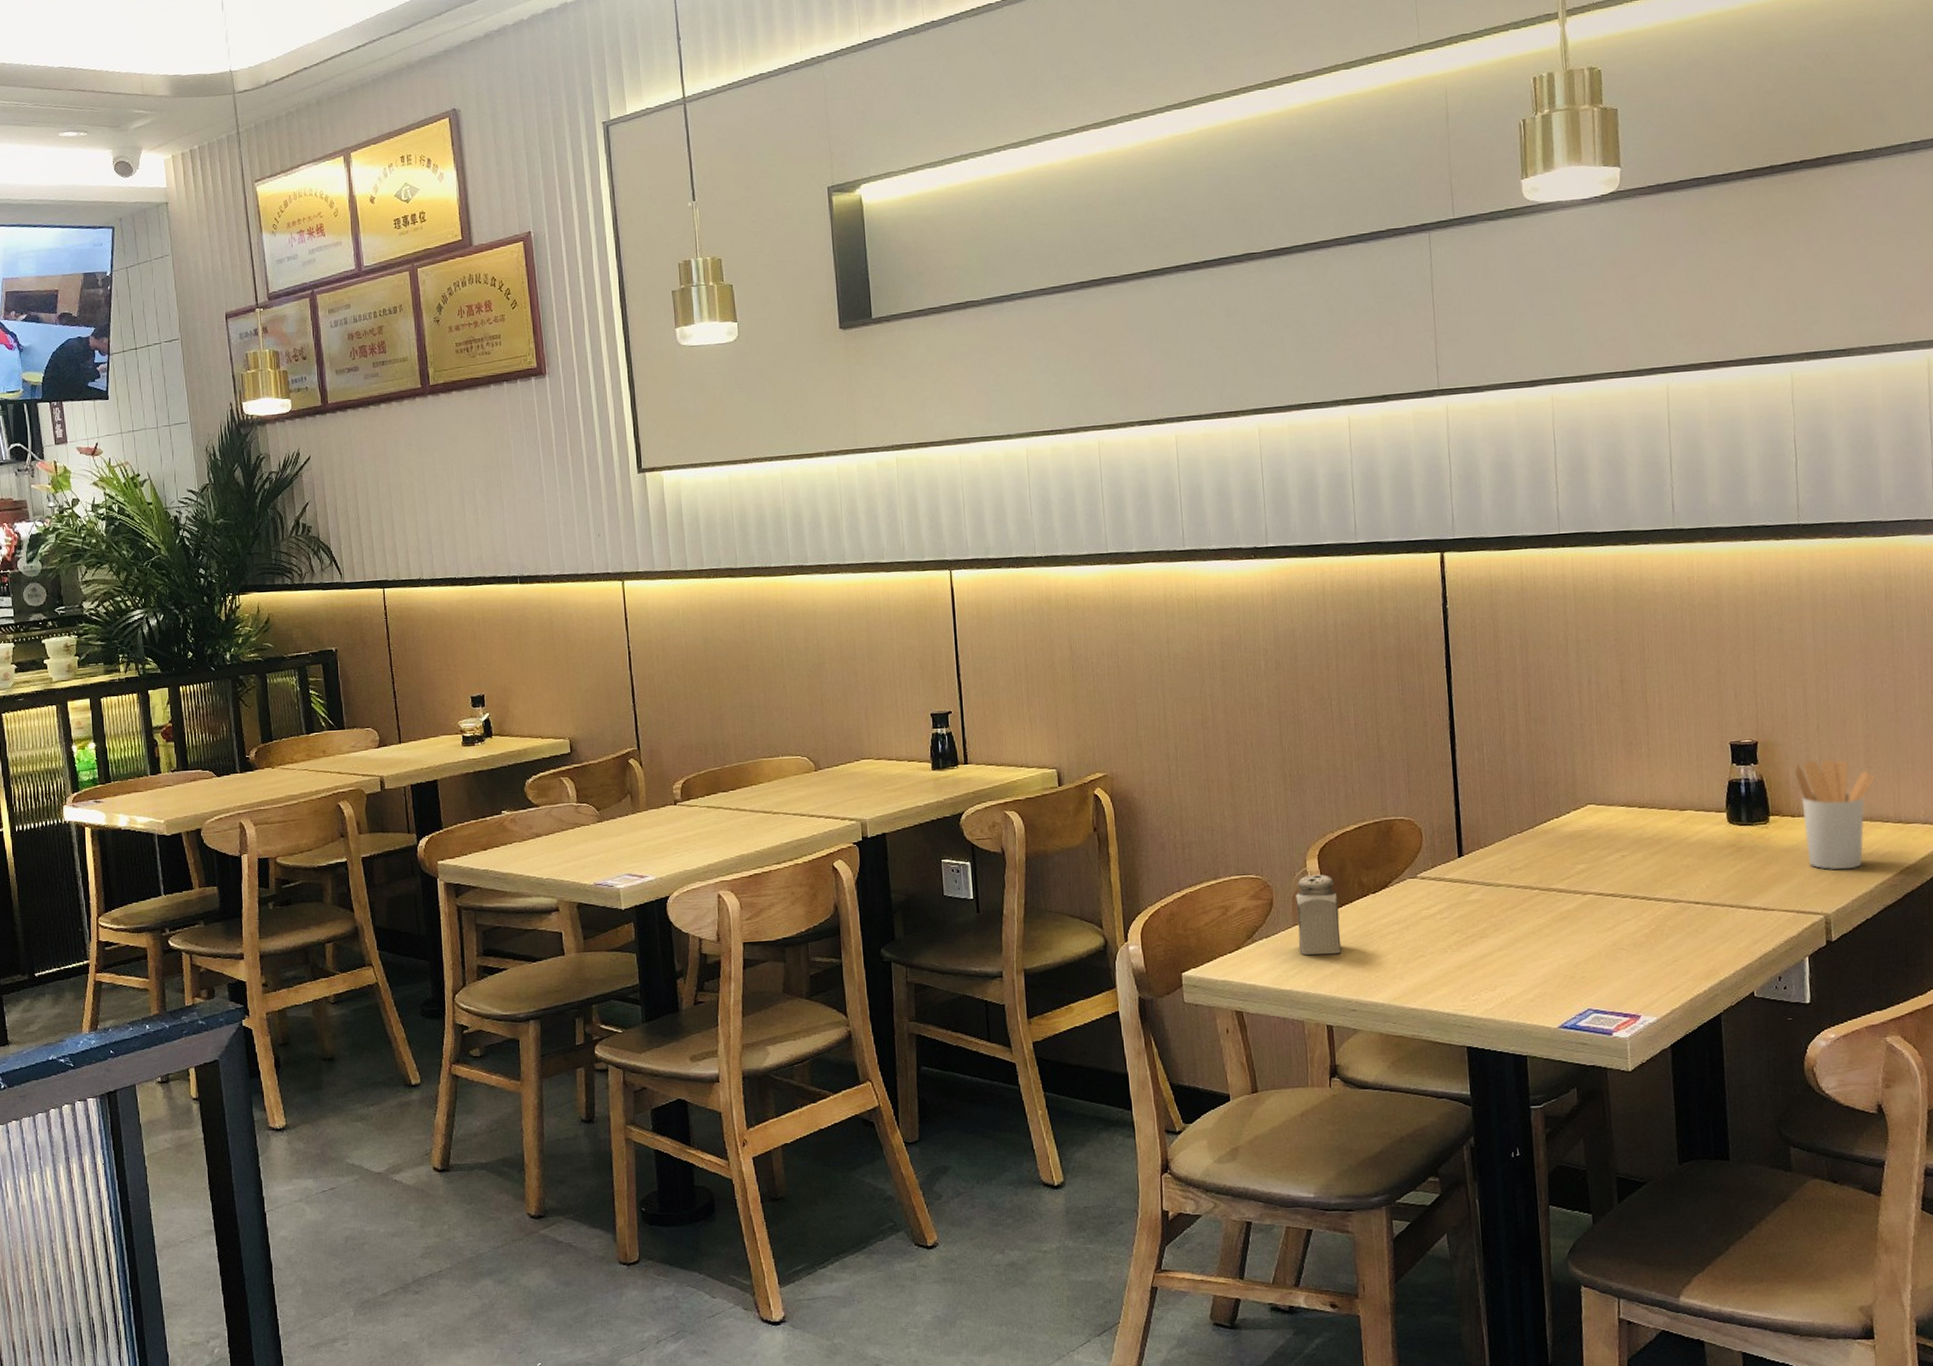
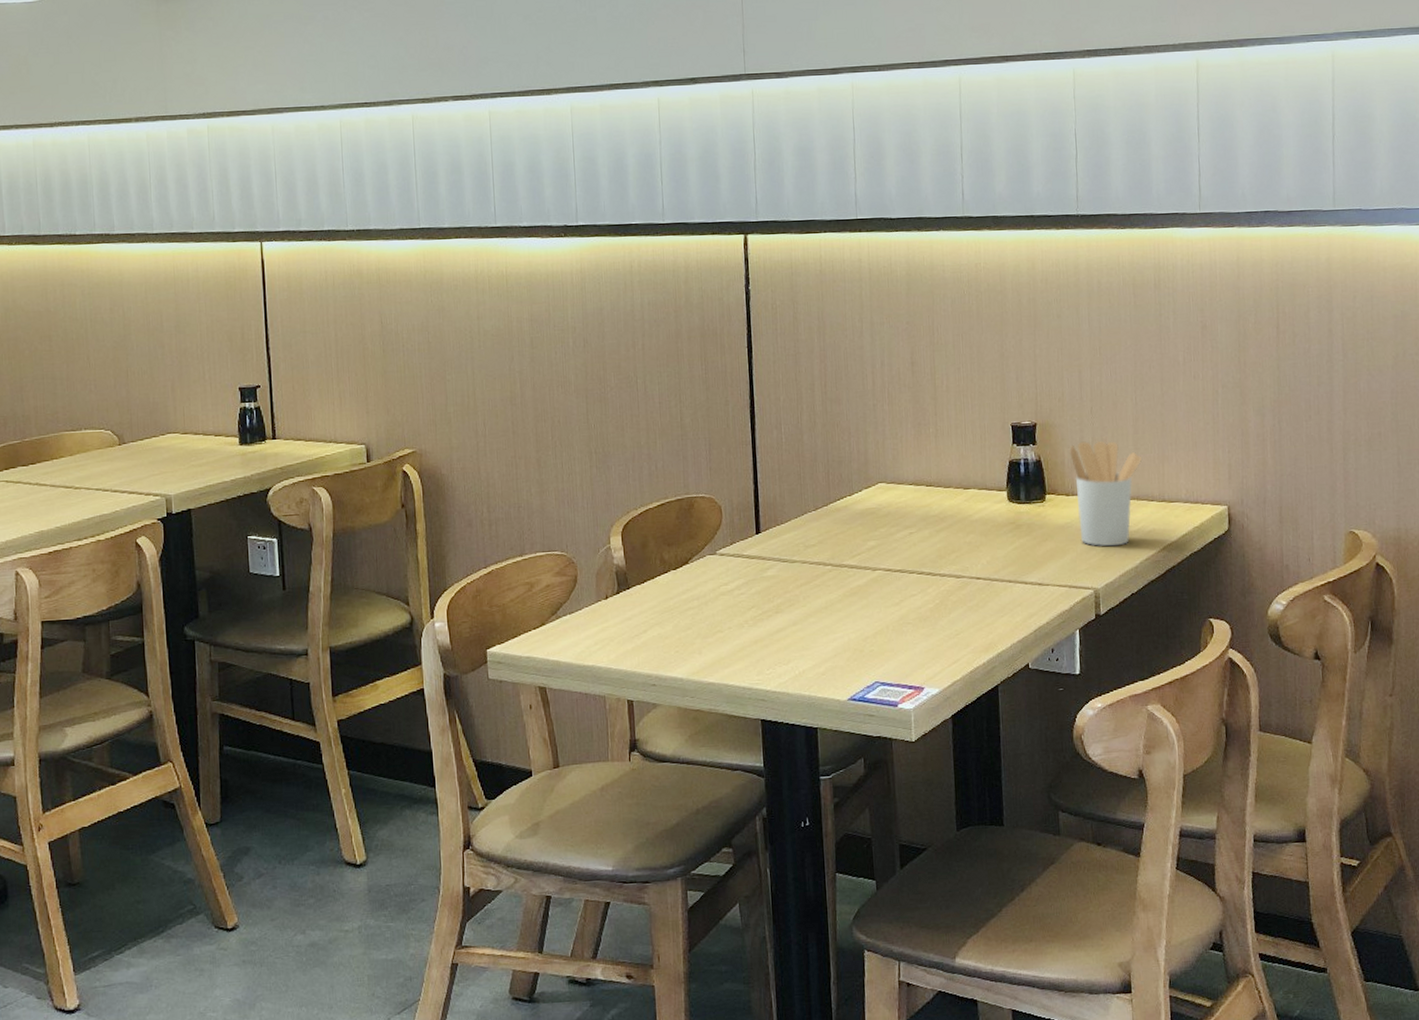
salt shaker: present [1296,874,1342,956] -> none [599,550,643,631]

